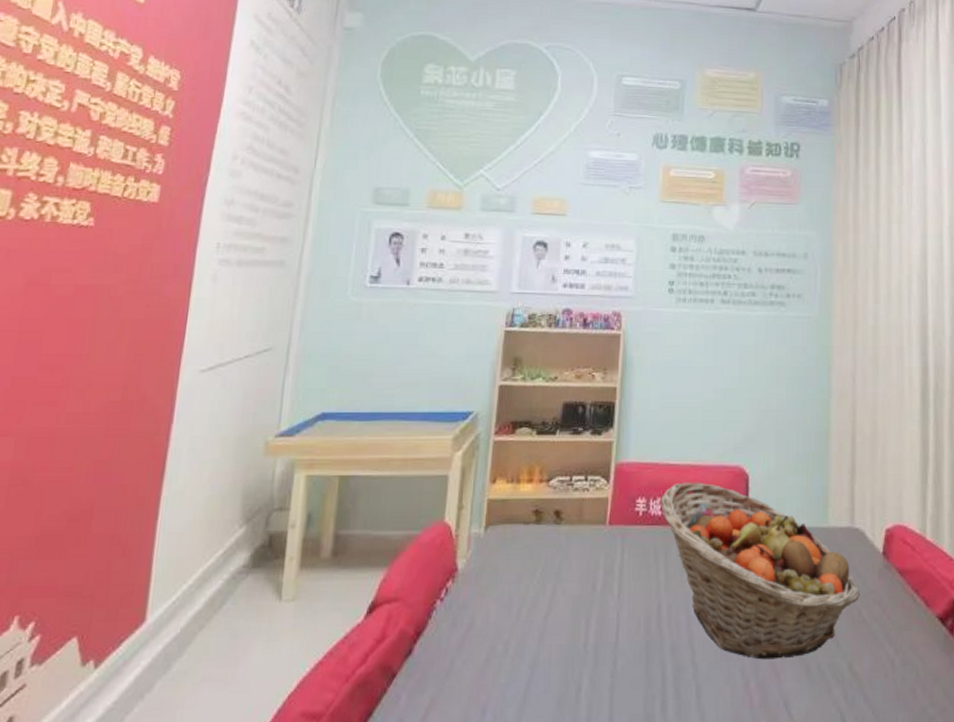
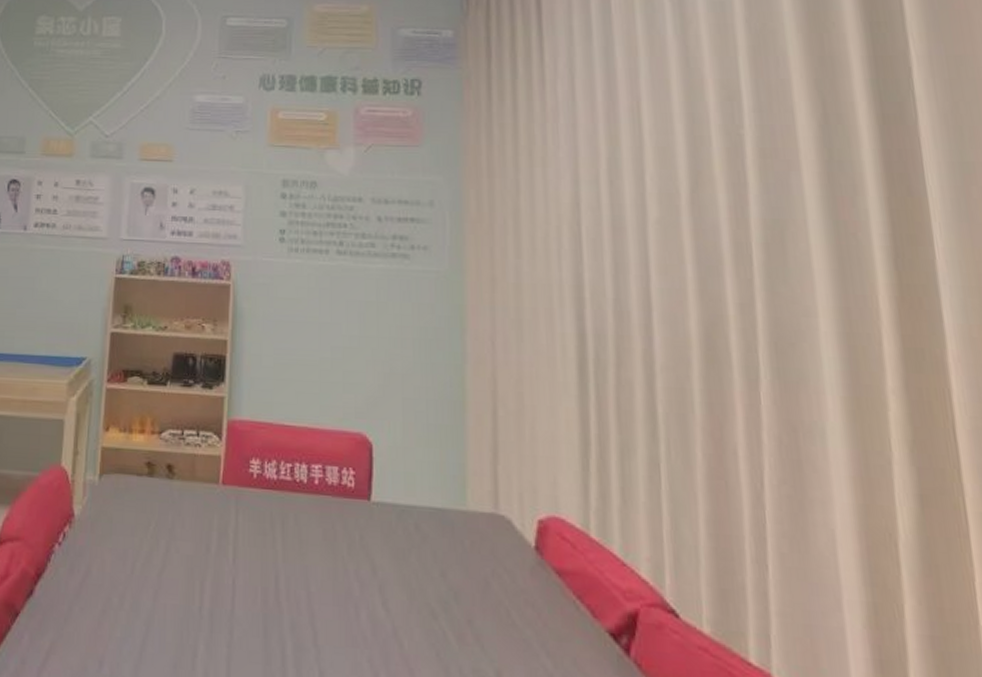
fruit basket: present [660,482,860,660] -> none [276,446,508,655]

